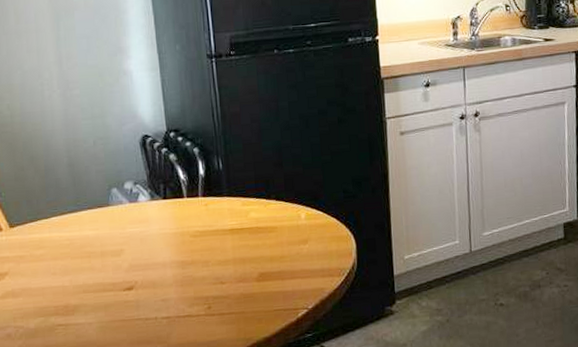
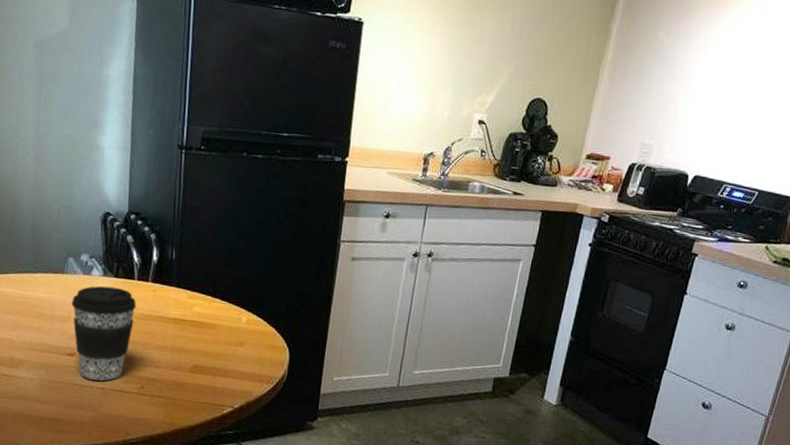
coffee cup: none [122,209,190,311] -> present [72,286,136,381]

